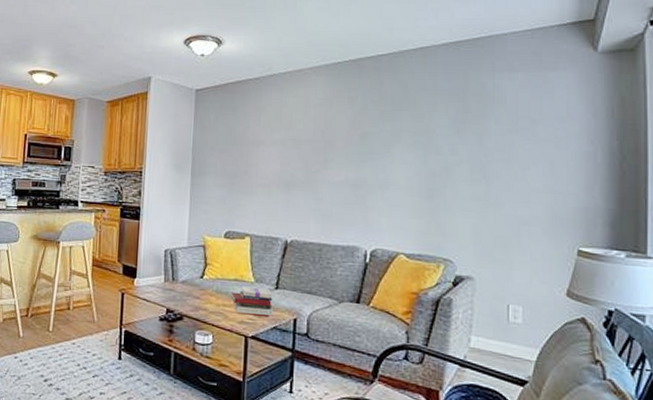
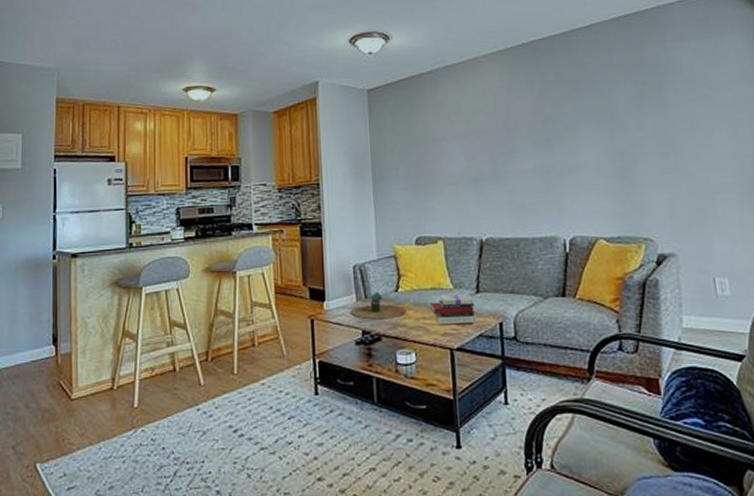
decorative tray: none [157,276,209,302] -> present [350,292,407,320]

